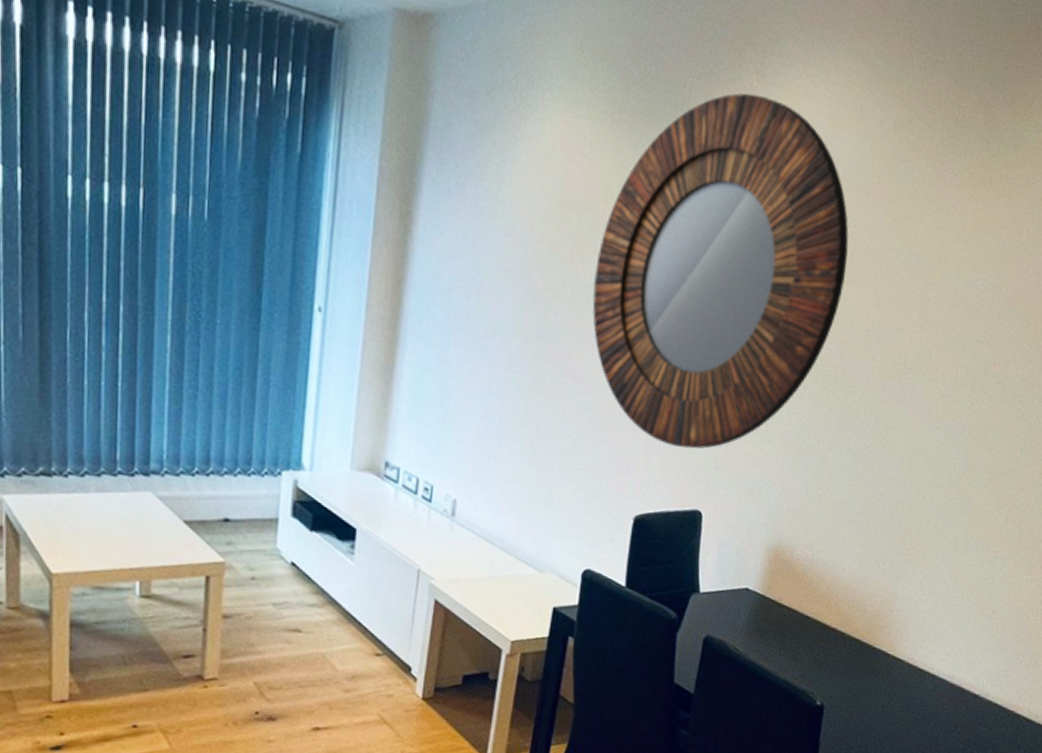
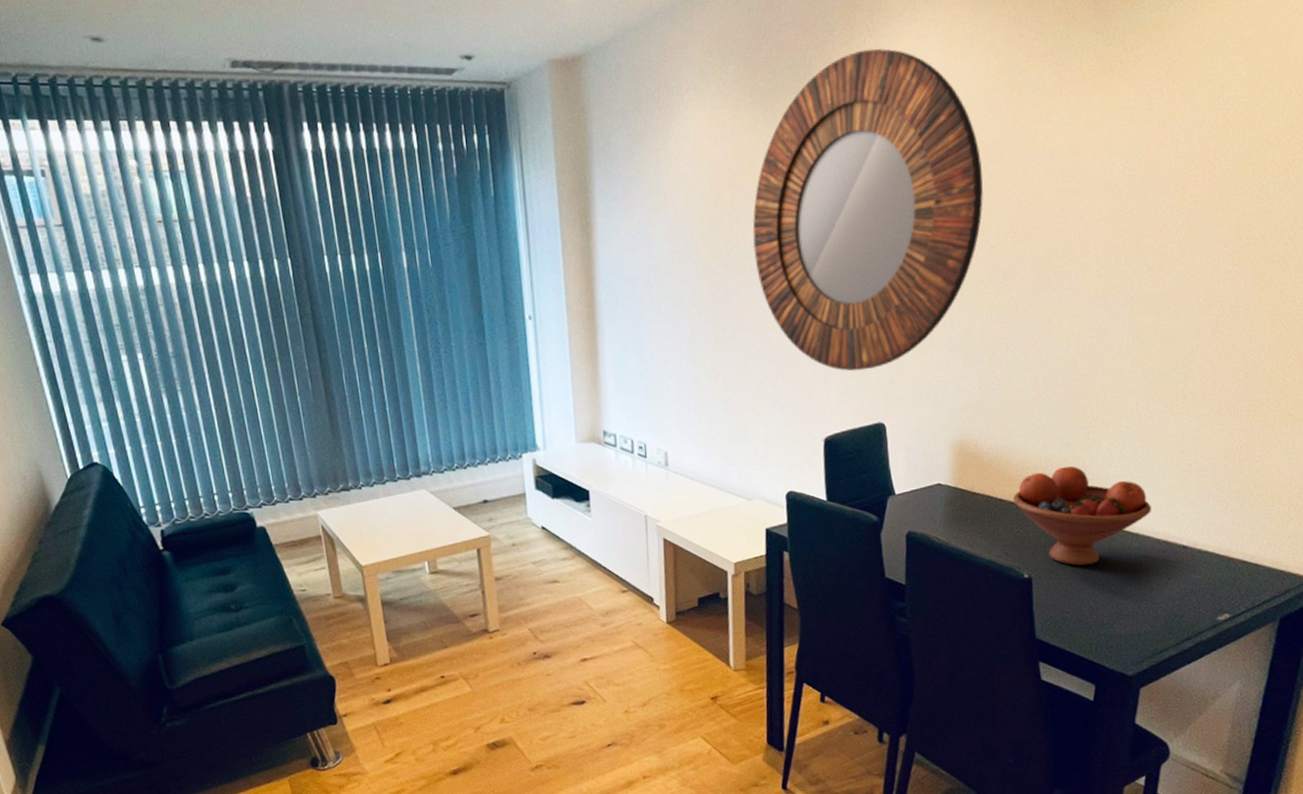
fruit bowl: none [818,591,952,702] -> present [1012,466,1151,566]

